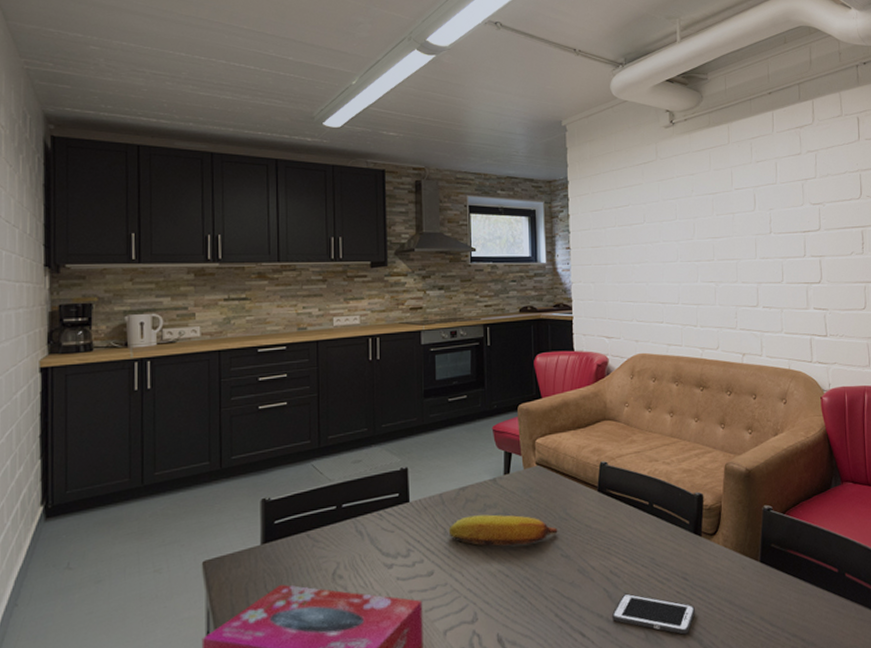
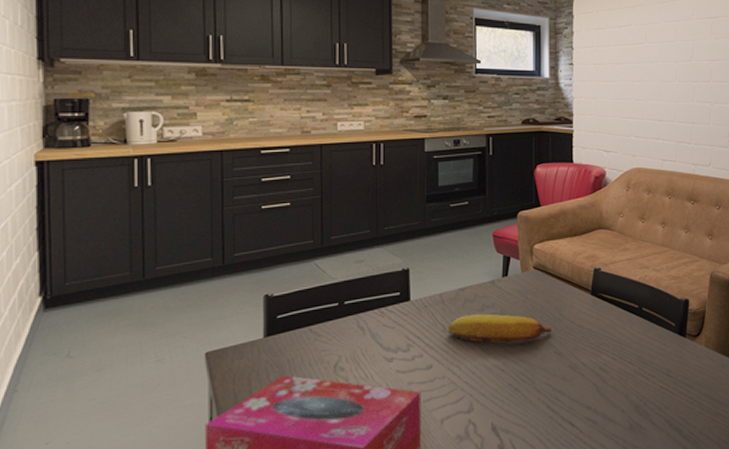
cell phone: present [612,593,695,635] -> none [600,388,676,425]

